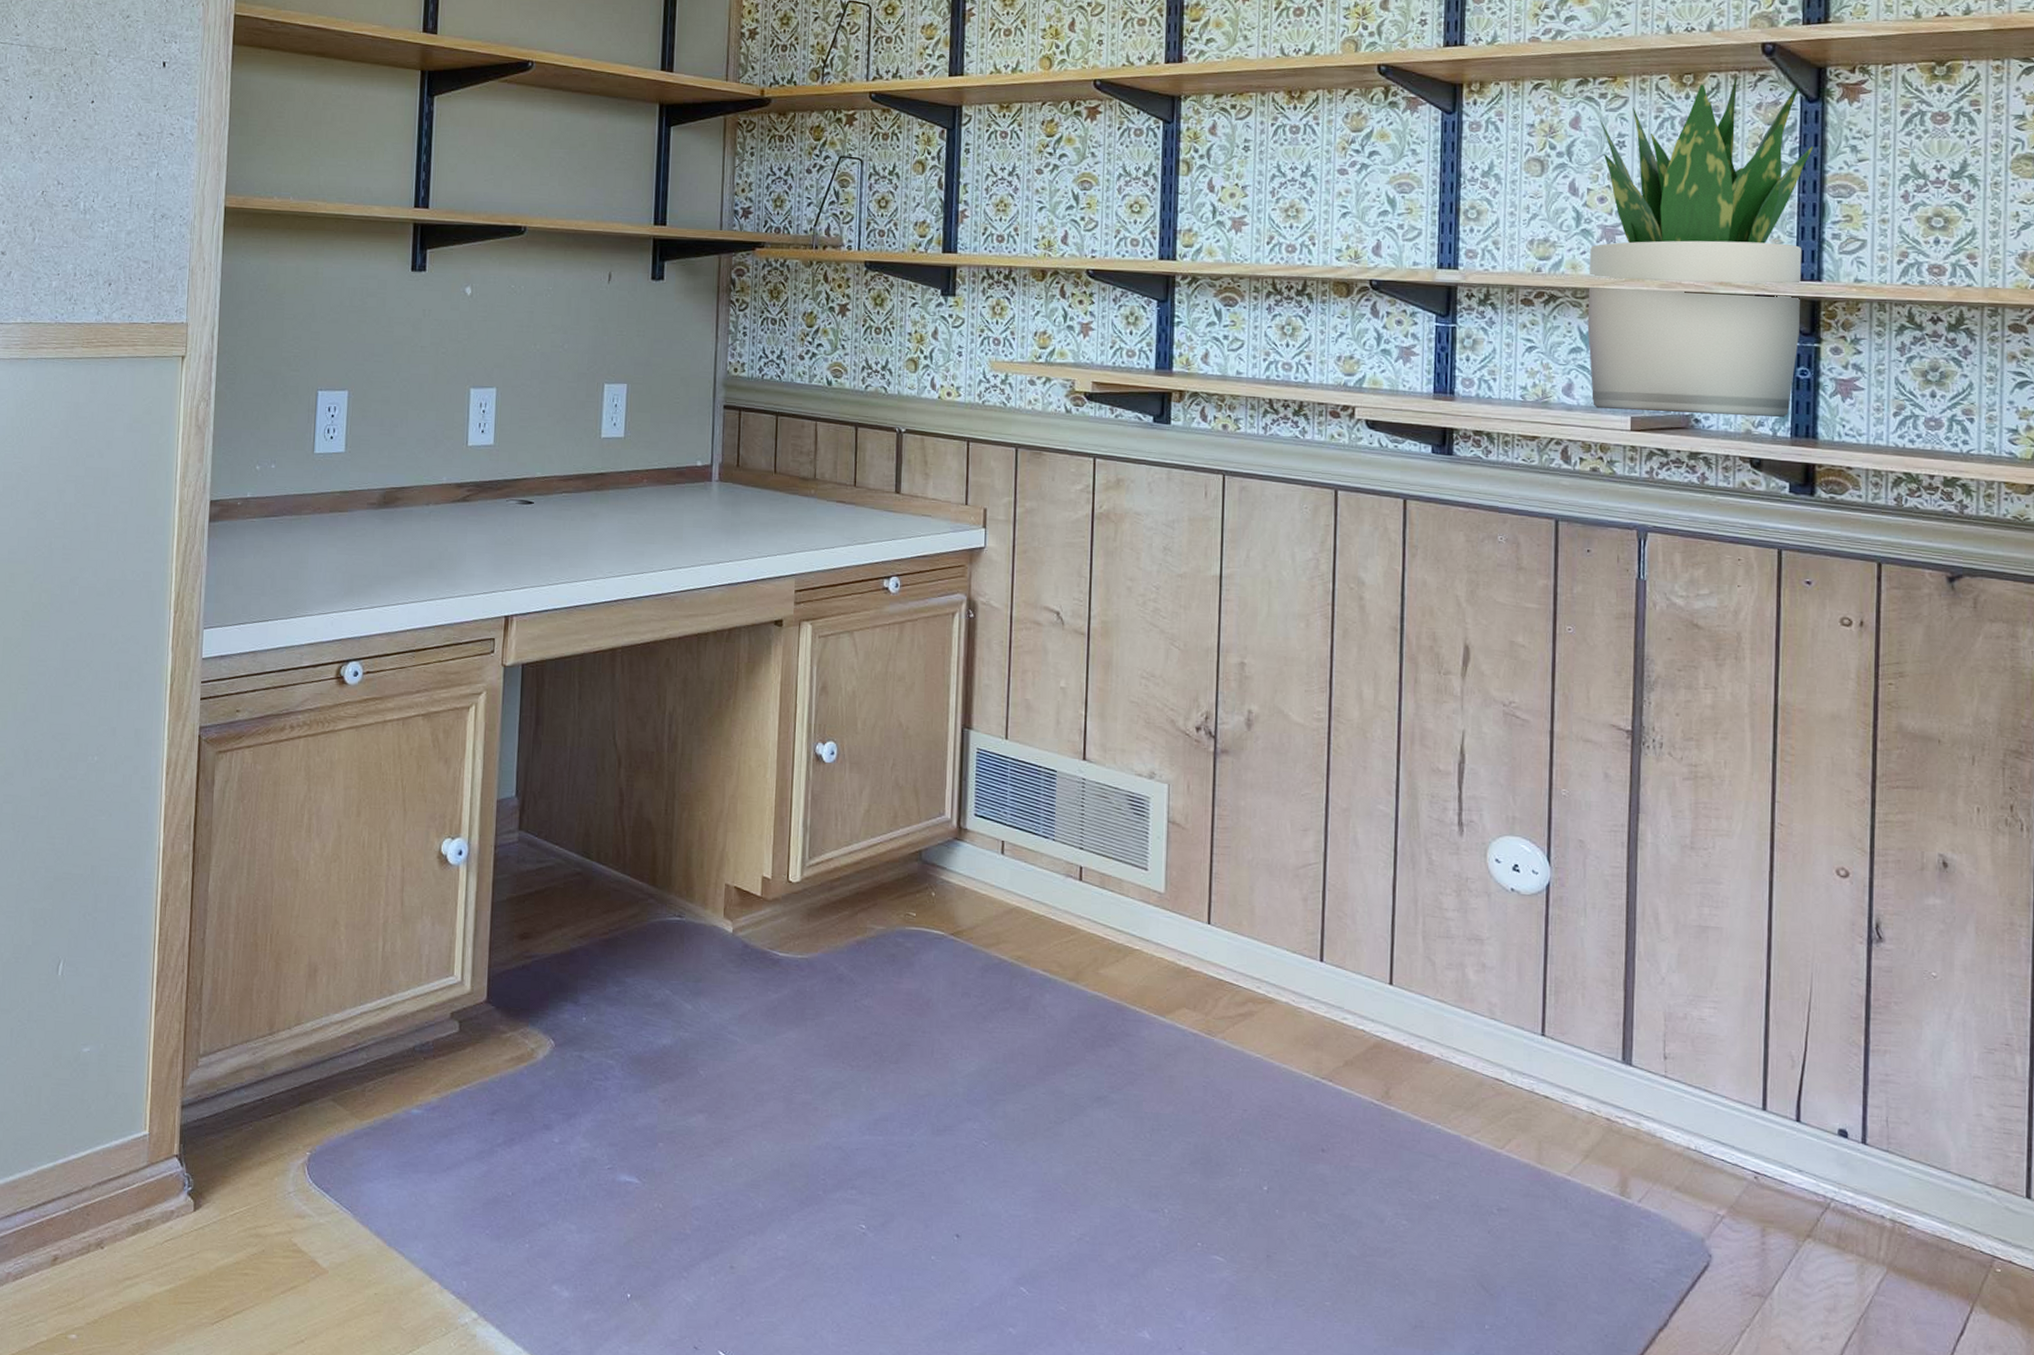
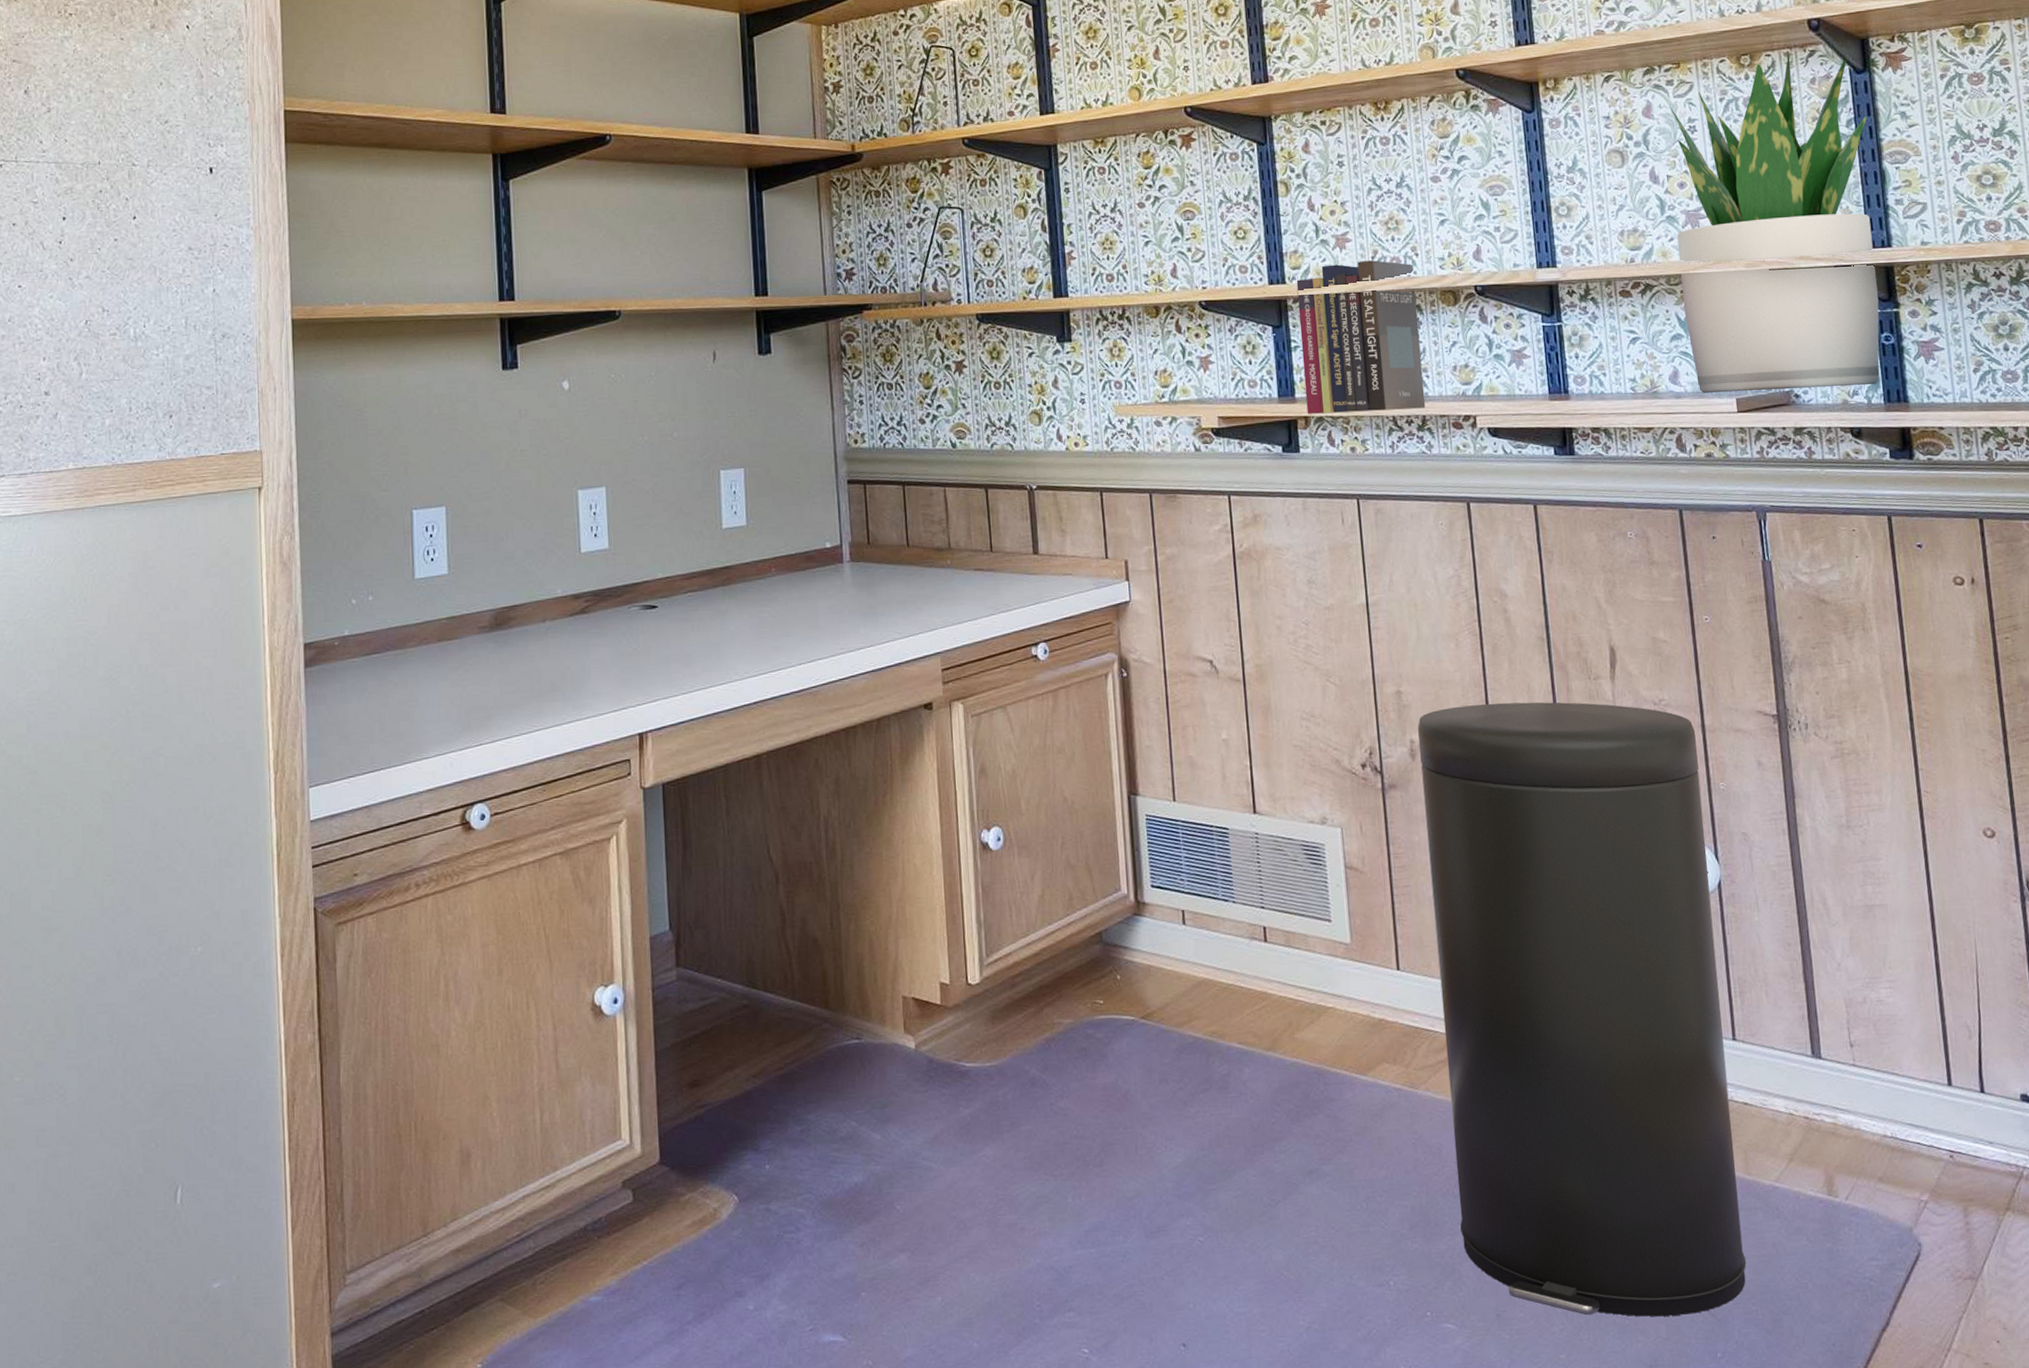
books: none [1182,245,1309,394] -> present [1296,260,1426,414]
pedal bin: none [1241,684,1543,1285] -> present [1417,702,1747,1317]

